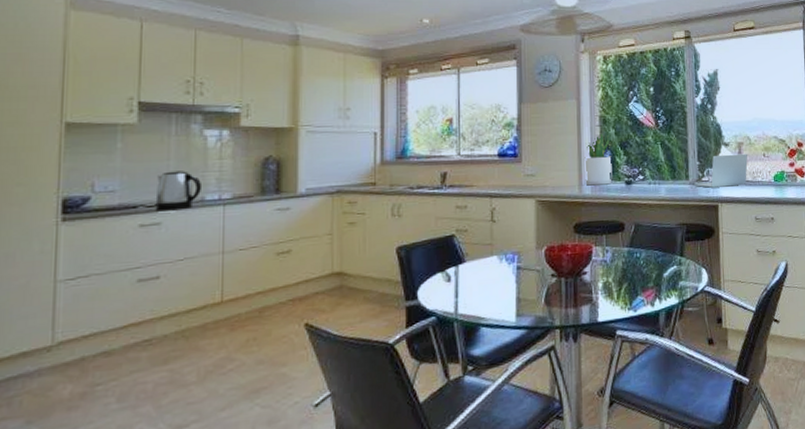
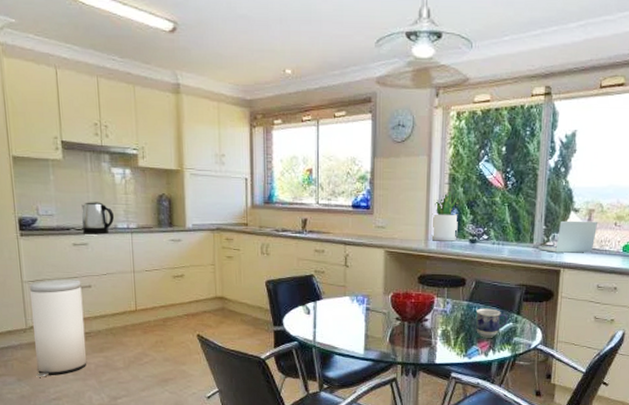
pedal bin: none [58,270,146,414] -> present [29,279,87,377]
cup: none [637,252,672,286] -> present [476,308,508,338]

